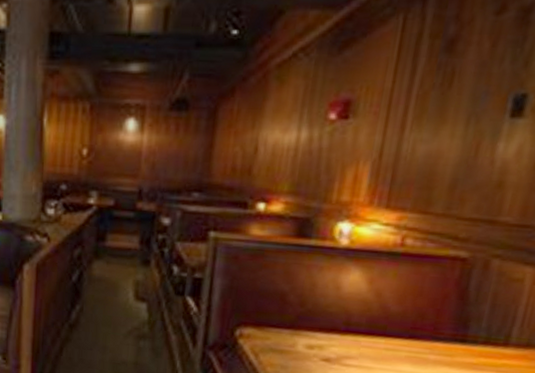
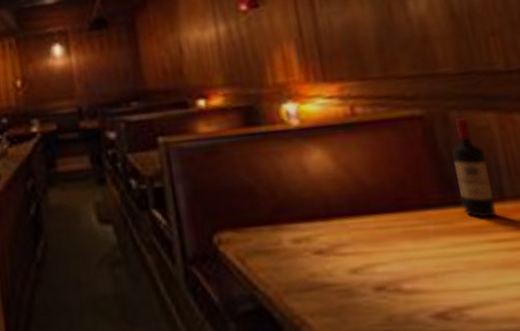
wine bottle: none [467,267,508,359] -> present [452,118,498,218]

